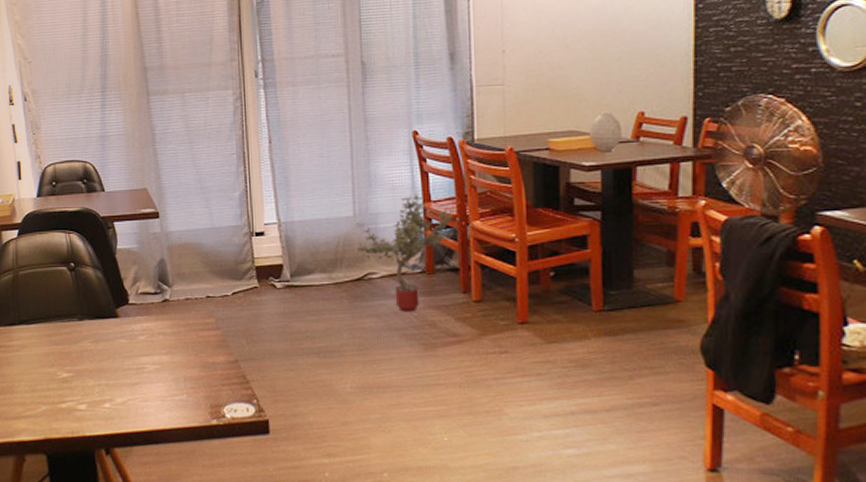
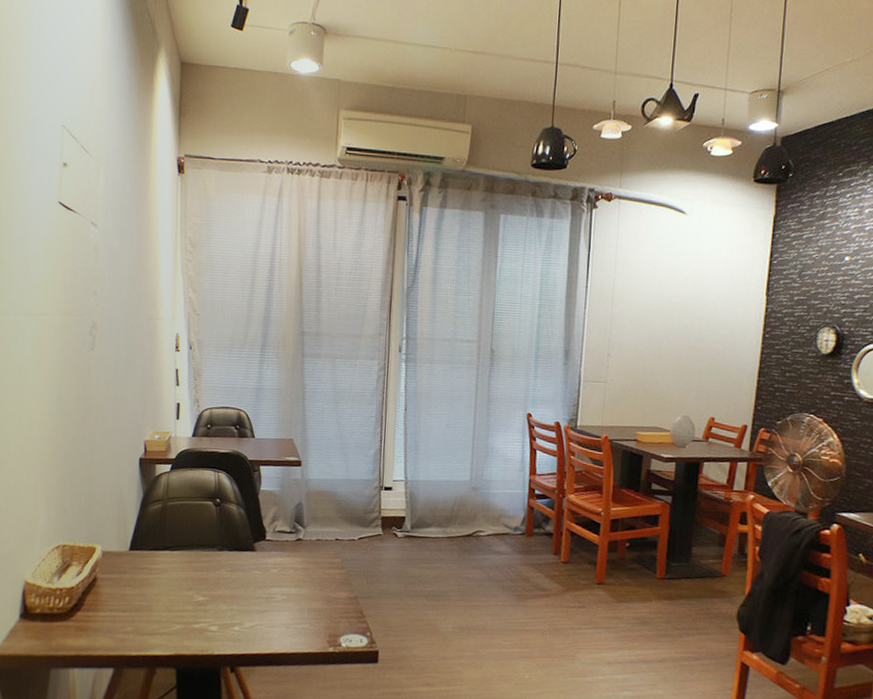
potted tree: present [356,195,453,312] -> none [469,468,553,567]

